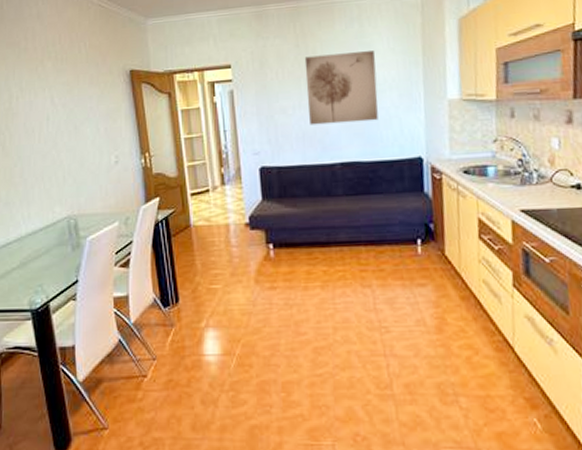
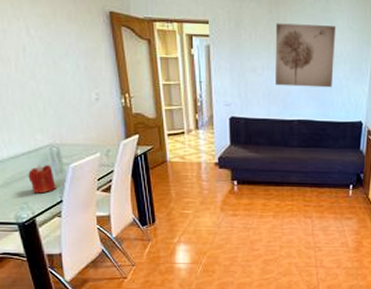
candle: none [44,240,72,274] -> present [28,165,56,194]

